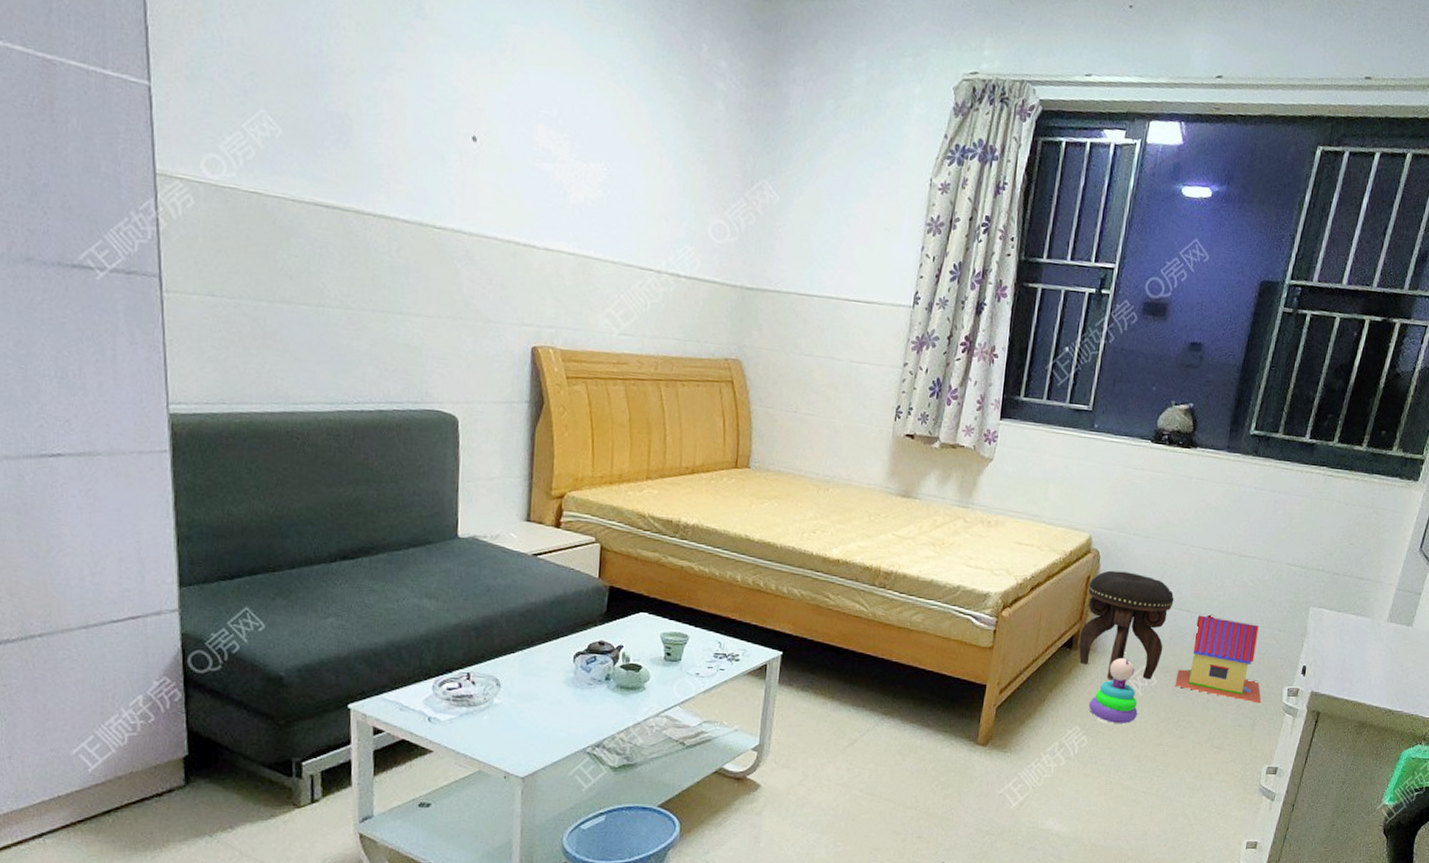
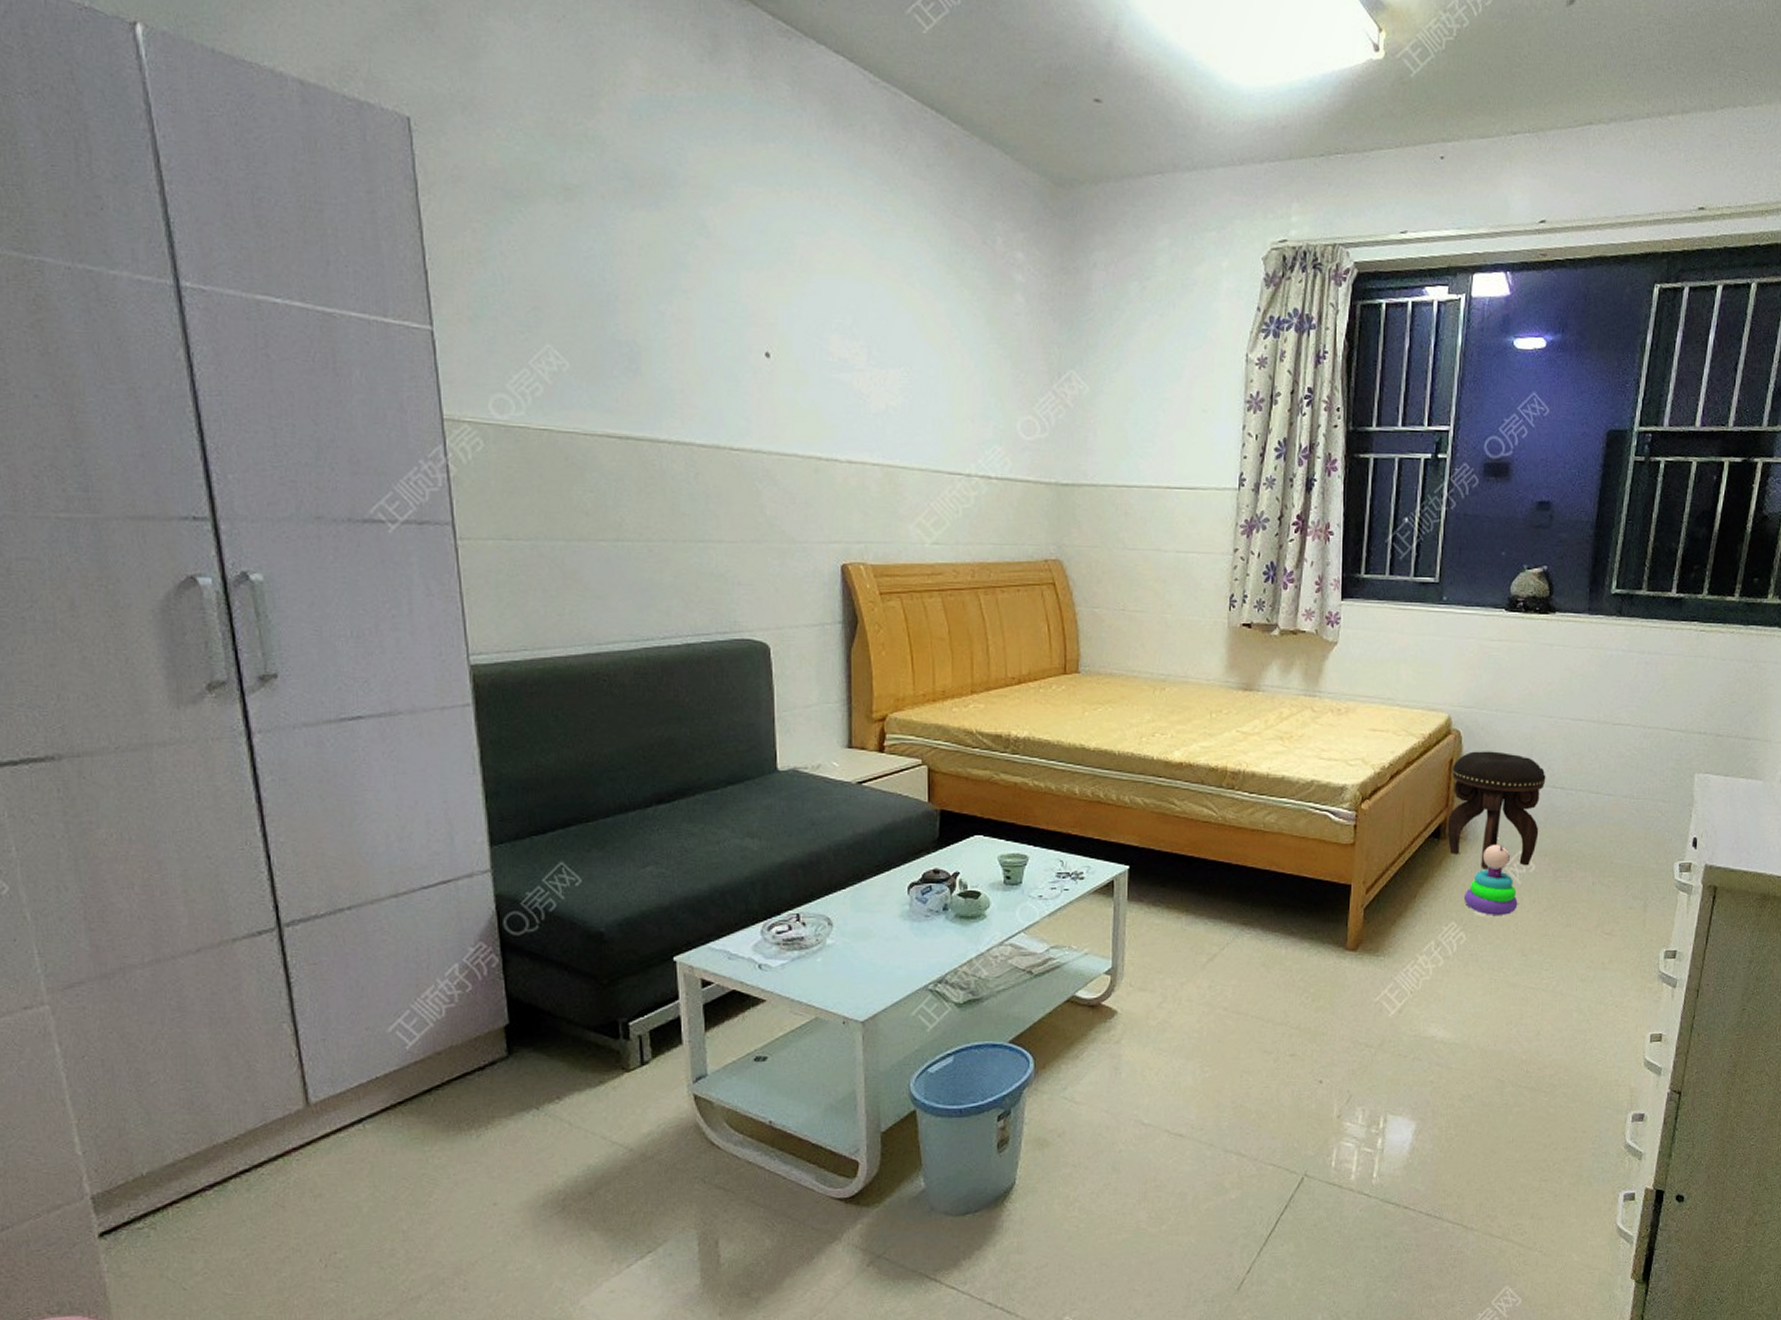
toy house: present [1175,614,1261,704] -> none [1555,790,1651,883]

